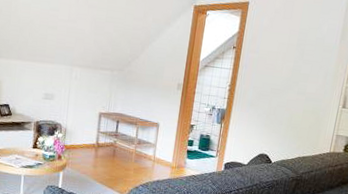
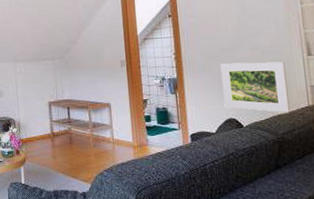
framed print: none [260,102,322,156] -> present [220,61,290,113]

